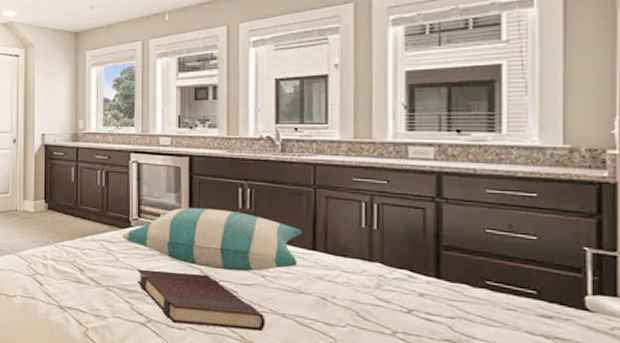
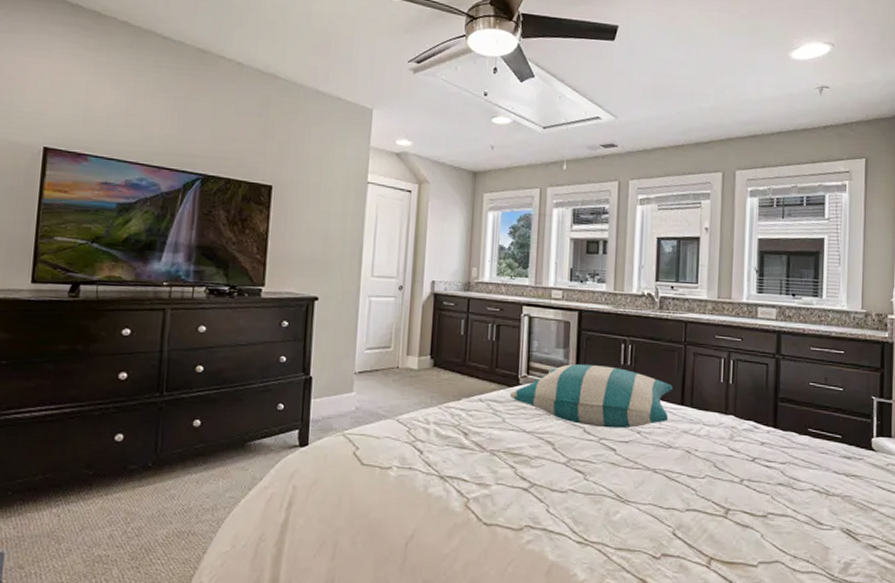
book: present [136,269,266,332] -> none [522,430,639,489]

